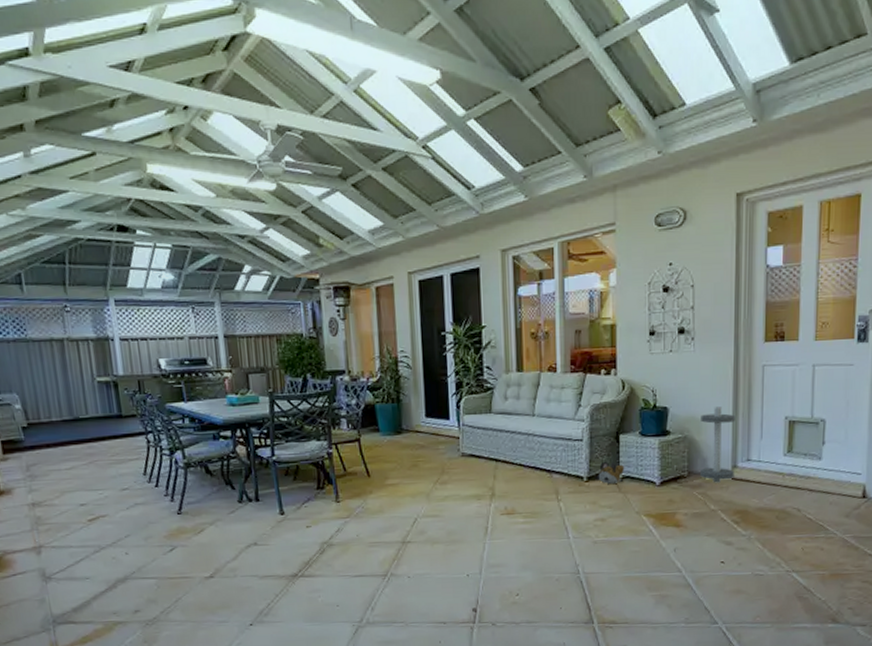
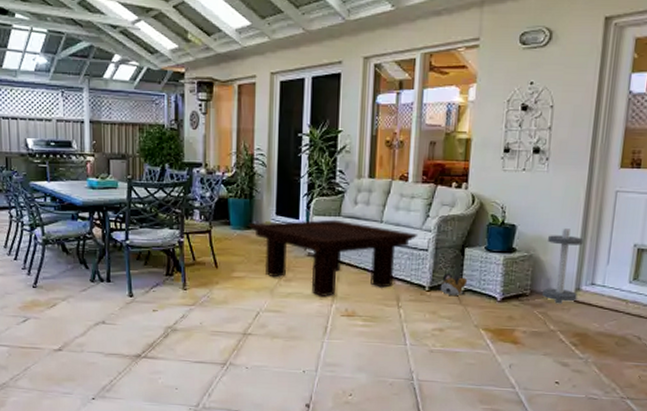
coffee table: none [397,416,572,496] -> present [248,219,419,296]

